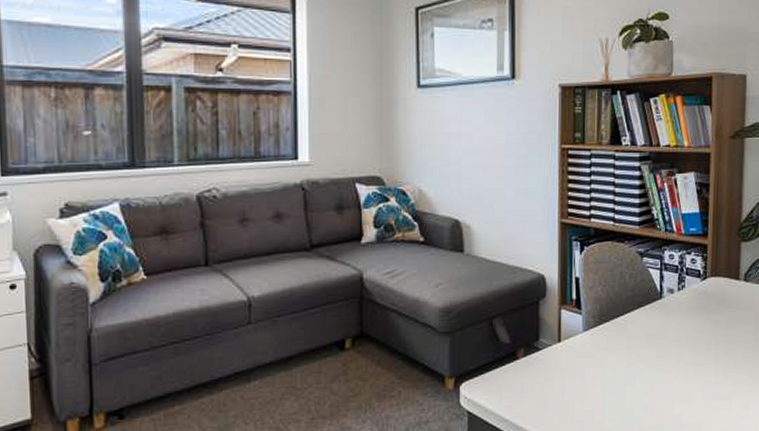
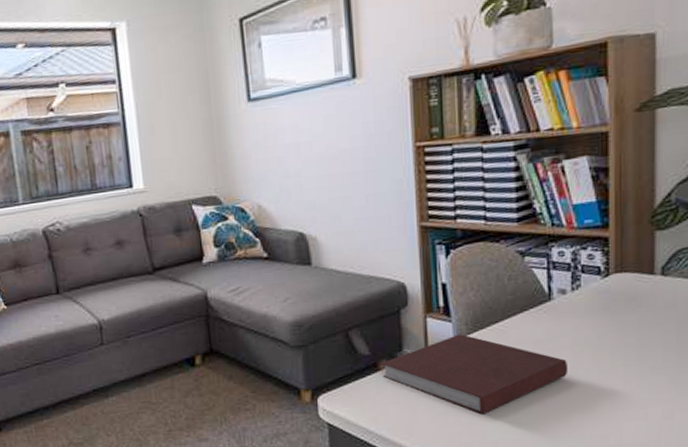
notebook: none [520,326,673,404] -> present [381,334,569,415]

